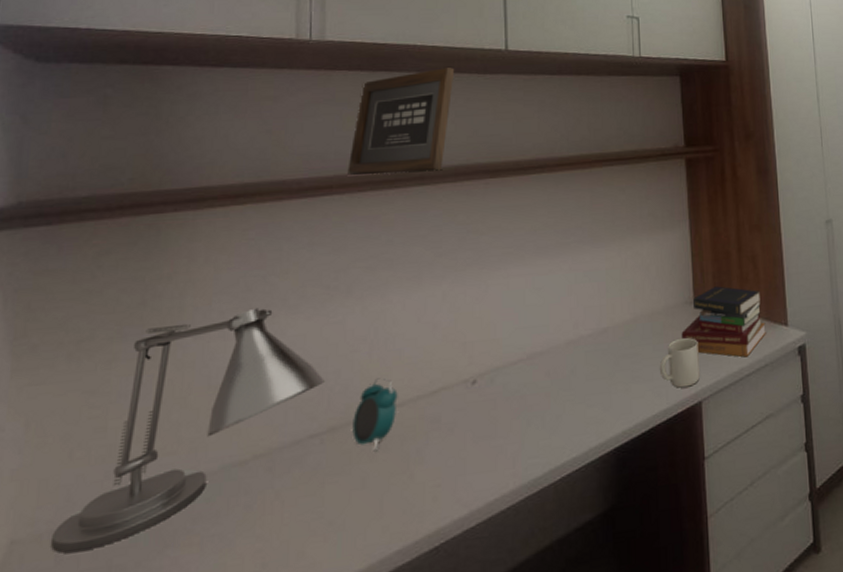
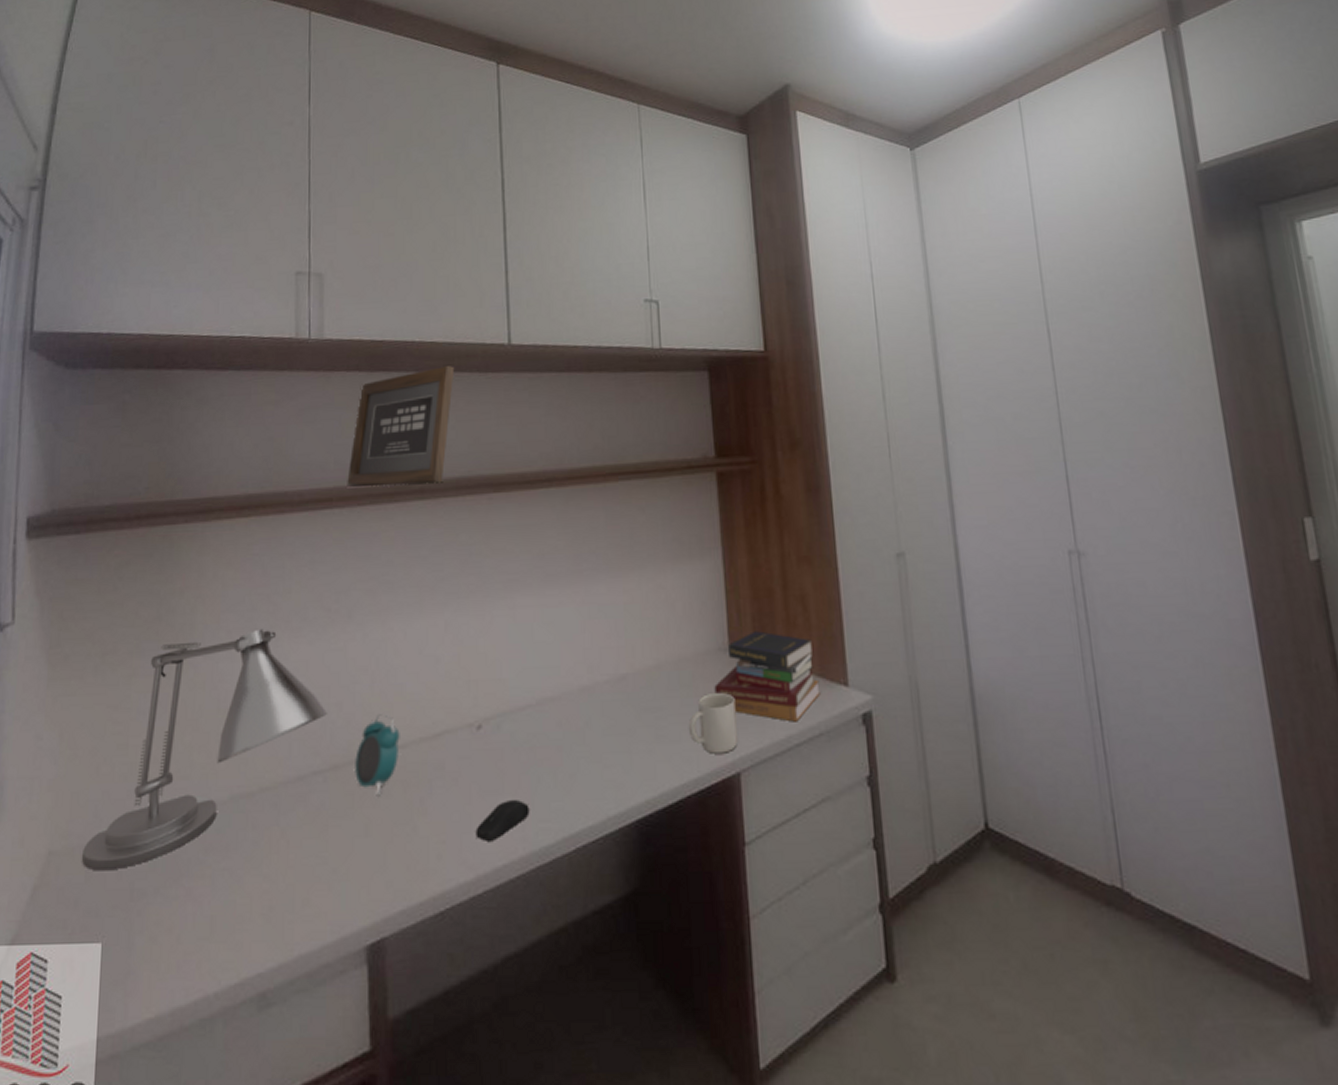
computer mouse: none [469,441,520,481] -> present [475,799,530,841]

